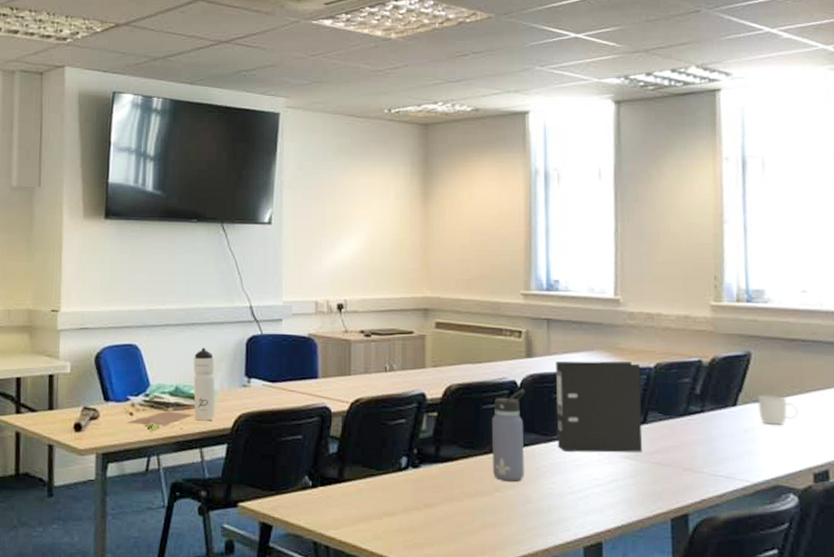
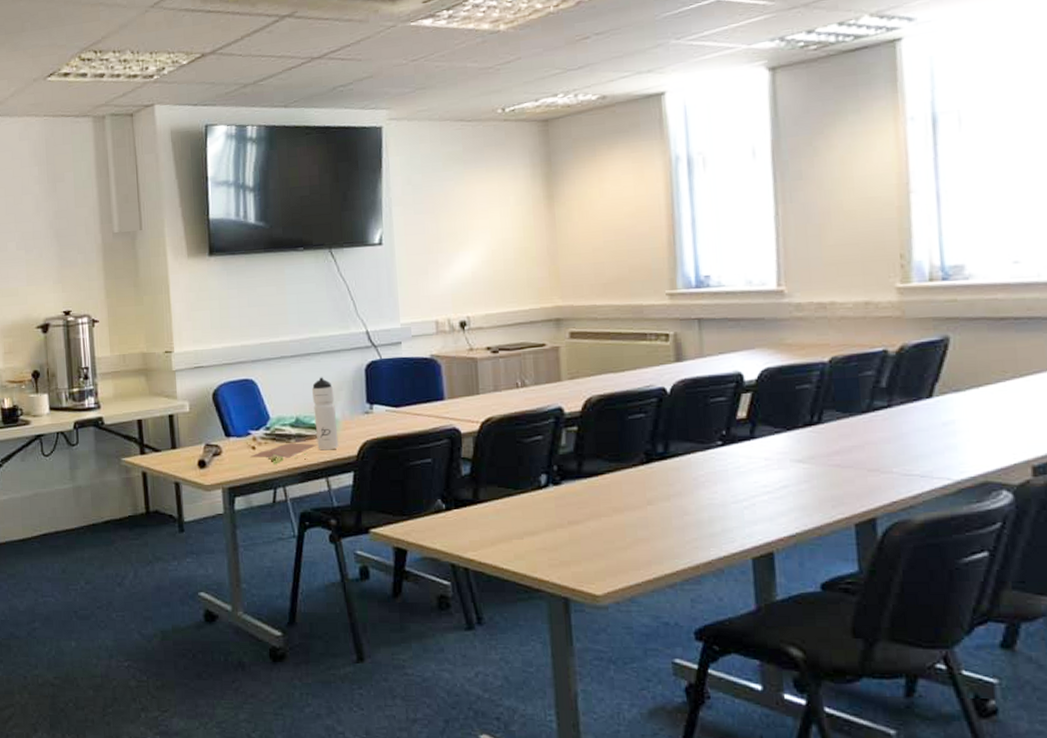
water bottle: present [492,389,526,481] -> none [639,395,680,493]
binder: present [556,361,643,453] -> none [710,358,818,459]
mug: present [757,395,798,426] -> none [959,382,1011,417]

